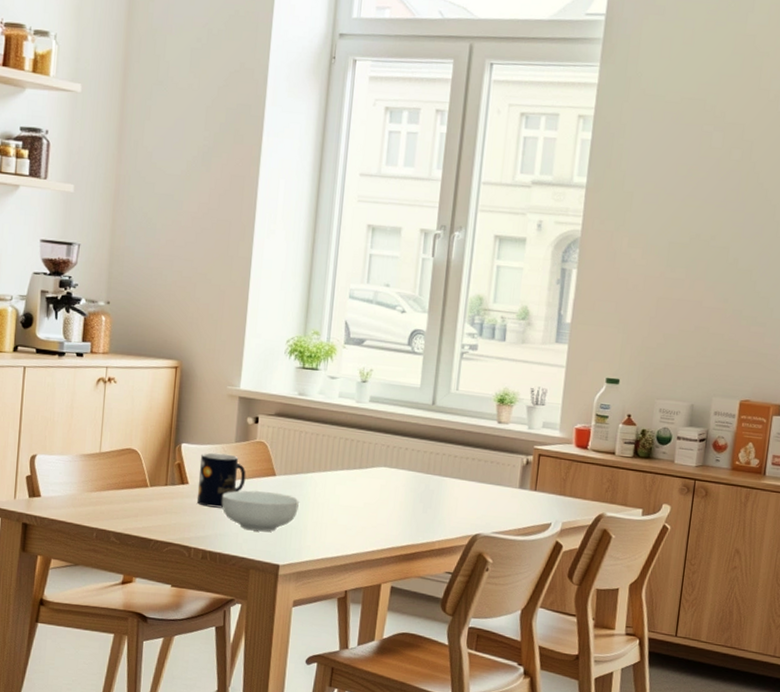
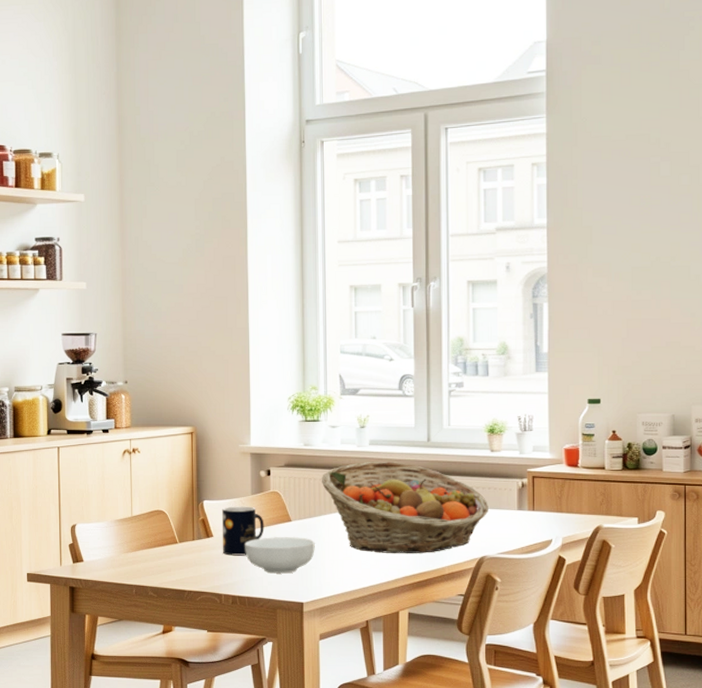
fruit basket: none [312,420,489,525] -> present [321,462,489,553]

